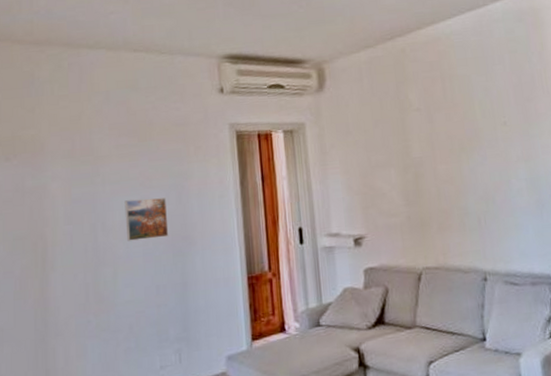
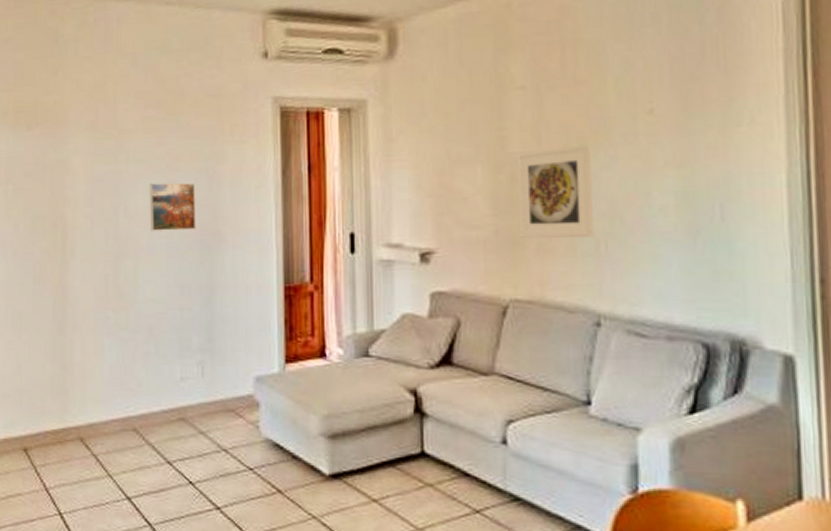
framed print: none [418,148,477,220] -> present [516,144,595,239]

